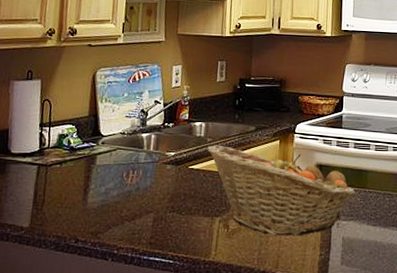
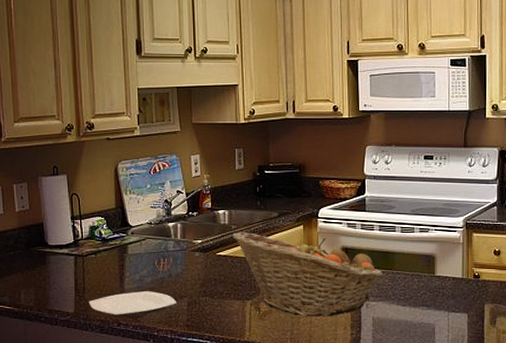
plate: none [46,205,142,234] -> present [89,291,177,318]

